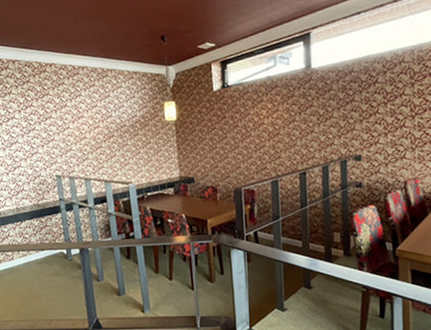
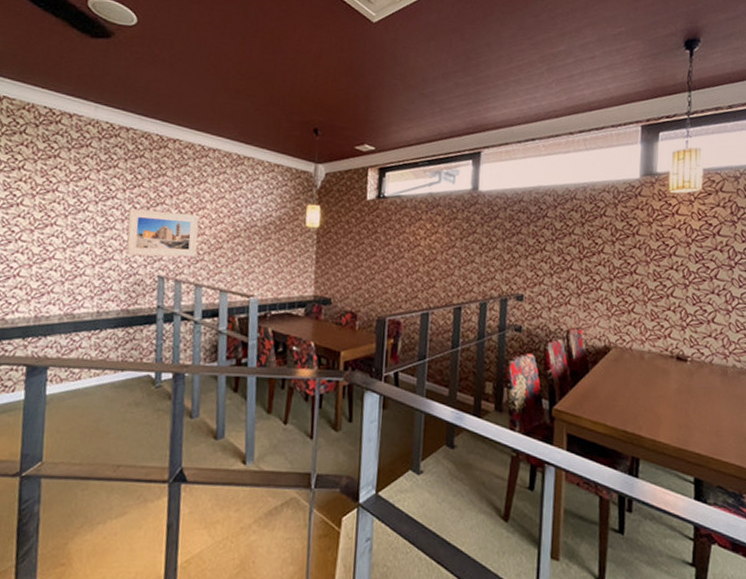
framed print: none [26,123,82,163] -> present [126,208,199,257]

